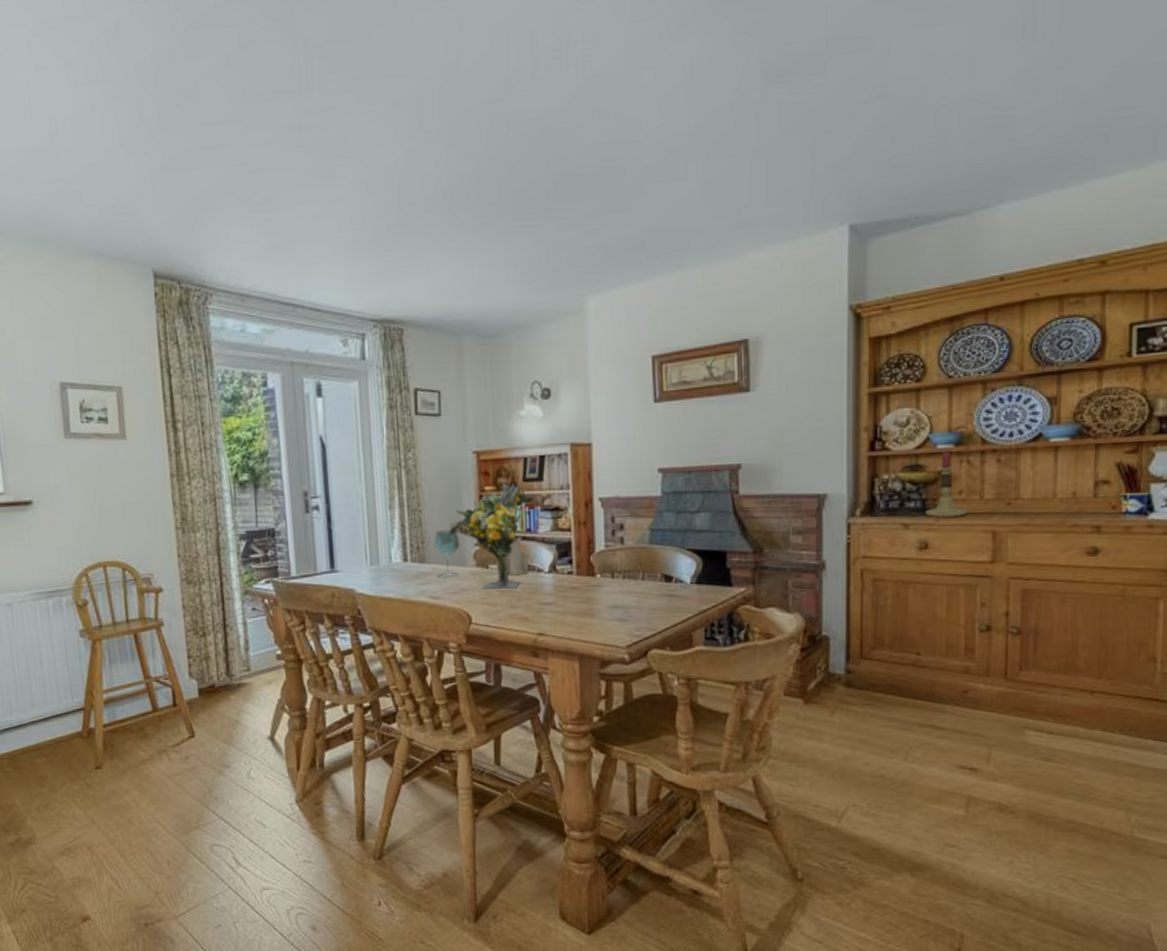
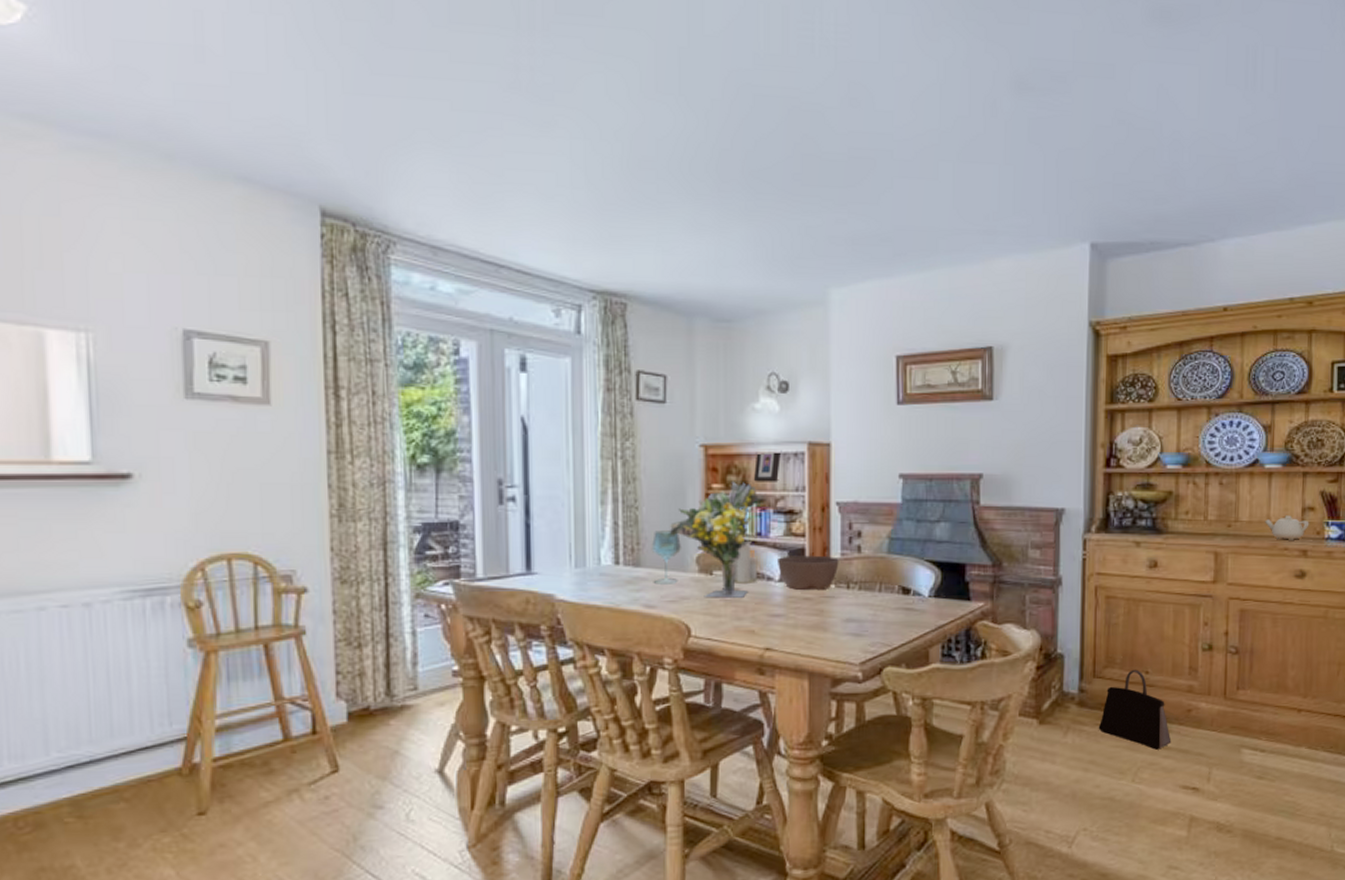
bowl: none [547,548,604,581] -> present [778,555,839,591]
handbag: none [867,651,946,730] -> present [1098,669,1172,750]
candlestick: present [925,452,967,518] -> none [1155,472,1192,537]
teapot: none [1050,490,1103,517] -> present [1265,515,1309,541]

